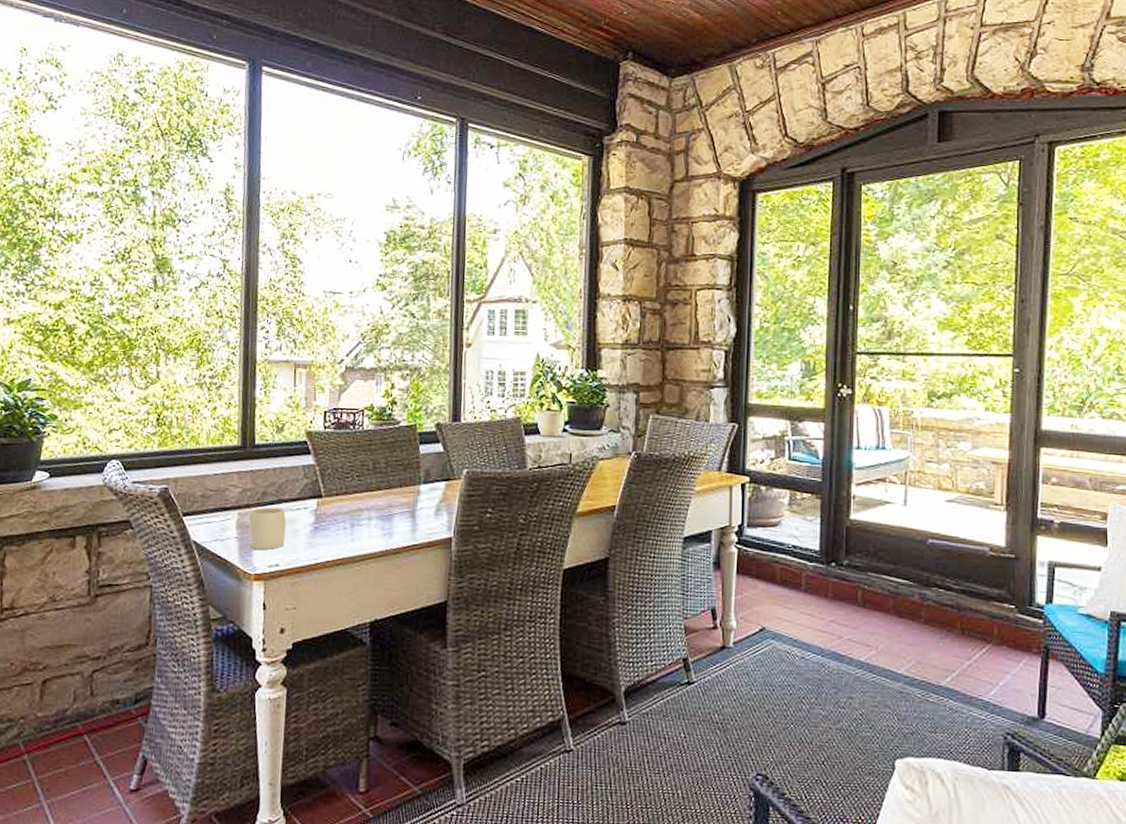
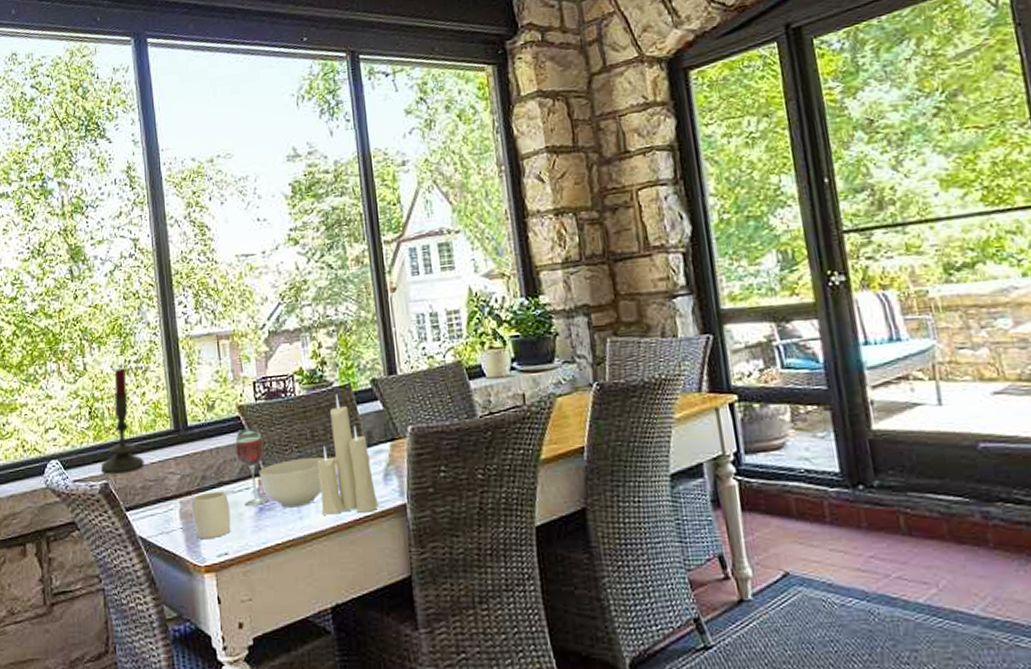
candle: none [163,379,208,482] -> present [101,365,145,475]
wineglass: none [299,452,327,525] -> present [235,427,269,506]
bowl: none [318,486,383,530] -> present [259,457,324,508]
candle: none [373,432,428,542] -> present [317,394,380,515]

